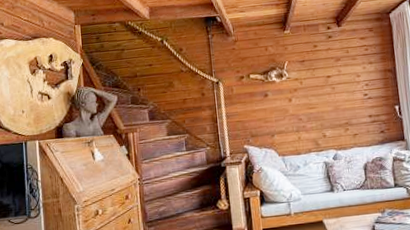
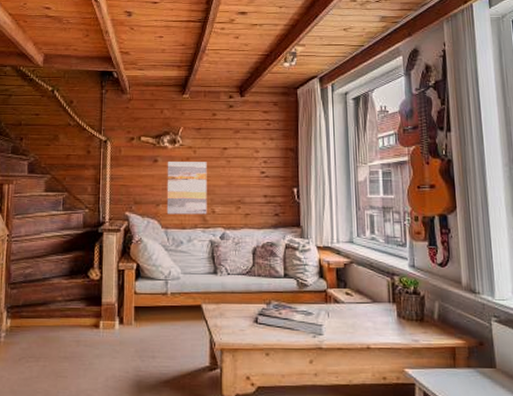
wall art: none [277,91,319,143] -> present [166,162,207,215]

